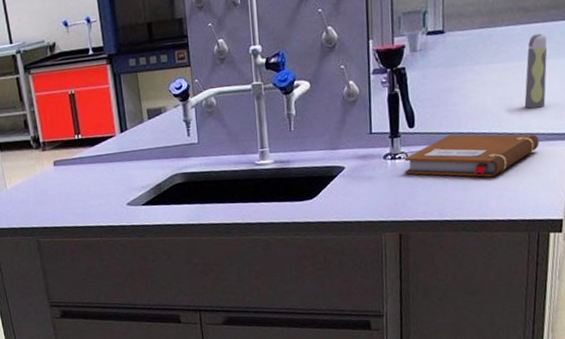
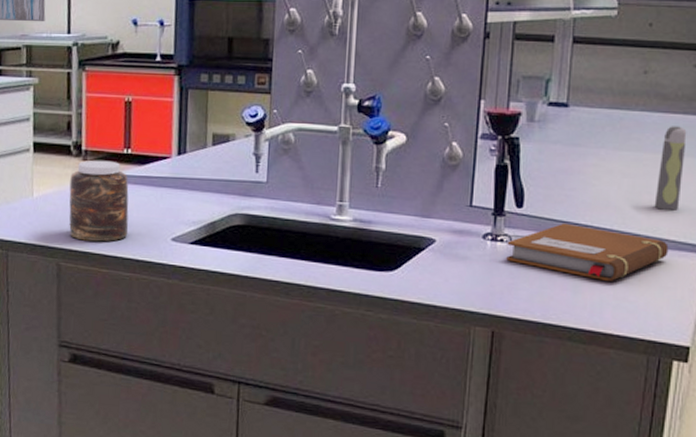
jar: none [34,147,91,218] -> present [69,160,129,242]

